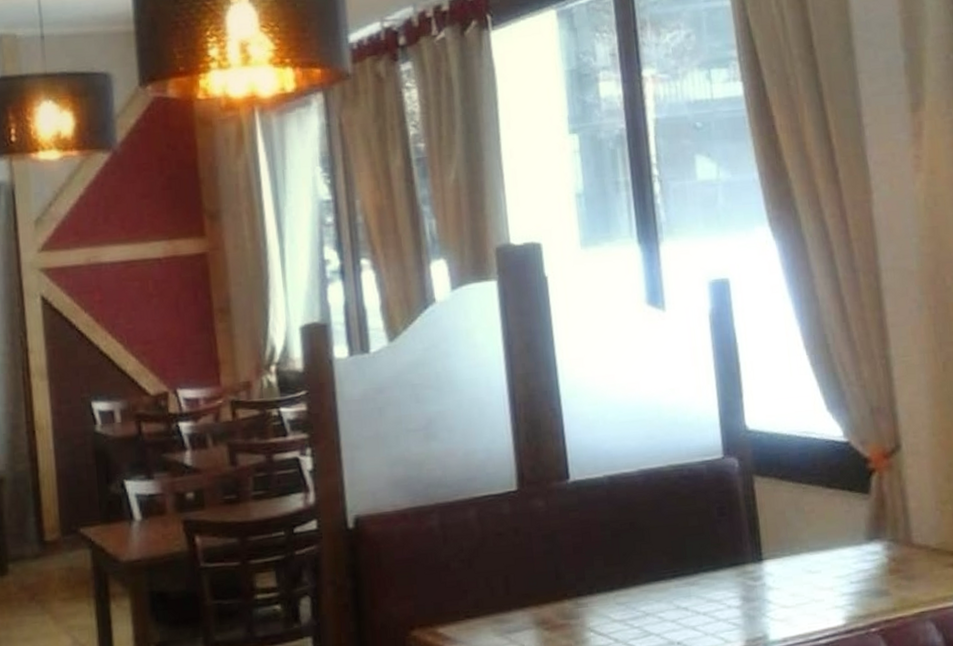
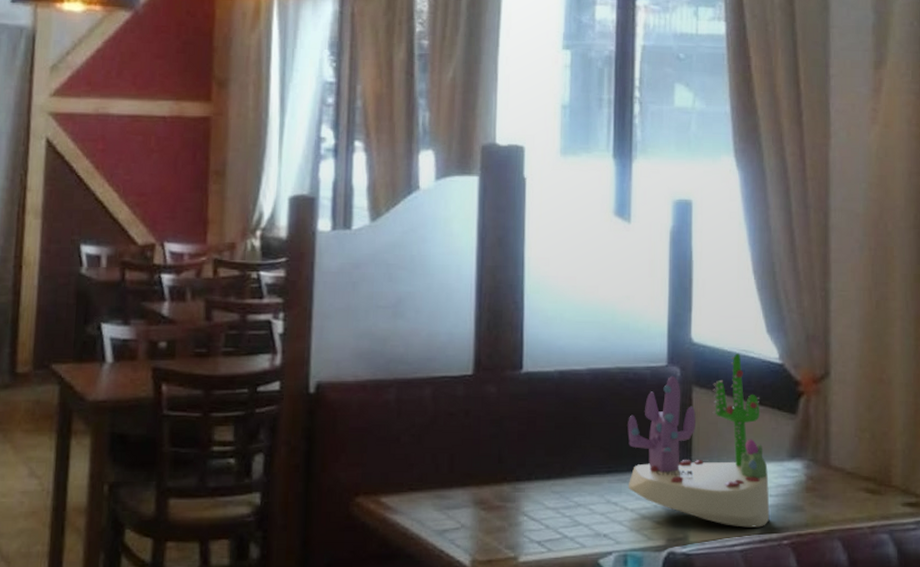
succulent planter: none [688,435,854,619] -> present [627,353,770,528]

